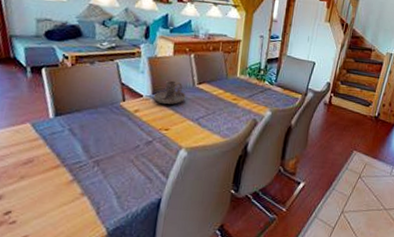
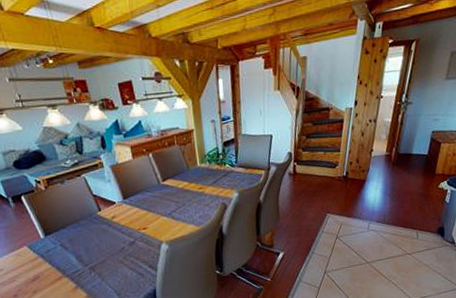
candle holder: present [153,80,186,105] -> none [125,182,155,207]

